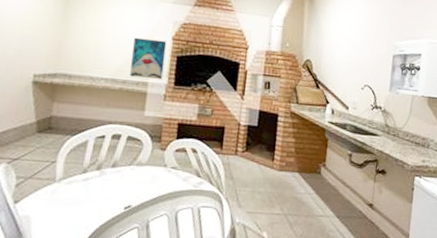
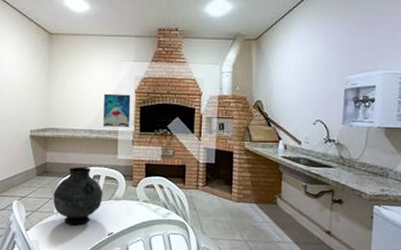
vase: none [55,123,123,197] -> present [53,166,103,226]

